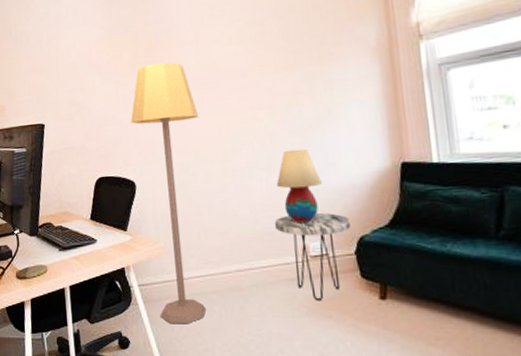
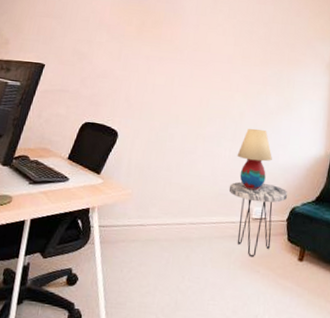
lamp: present [130,62,207,323] -> none [113,34,187,266]

